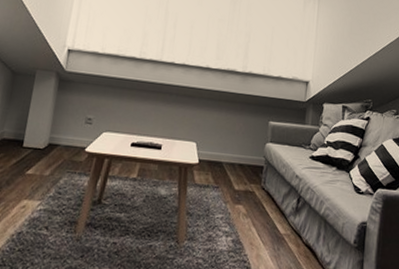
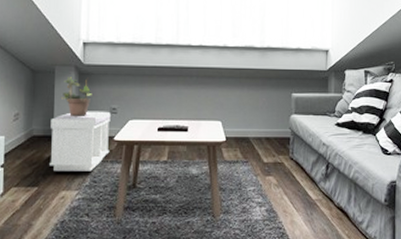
bench: none [15,118,86,182] -> present [49,111,111,172]
potted plant: none [38,82,70,124] -> present [61,77,92,116]

